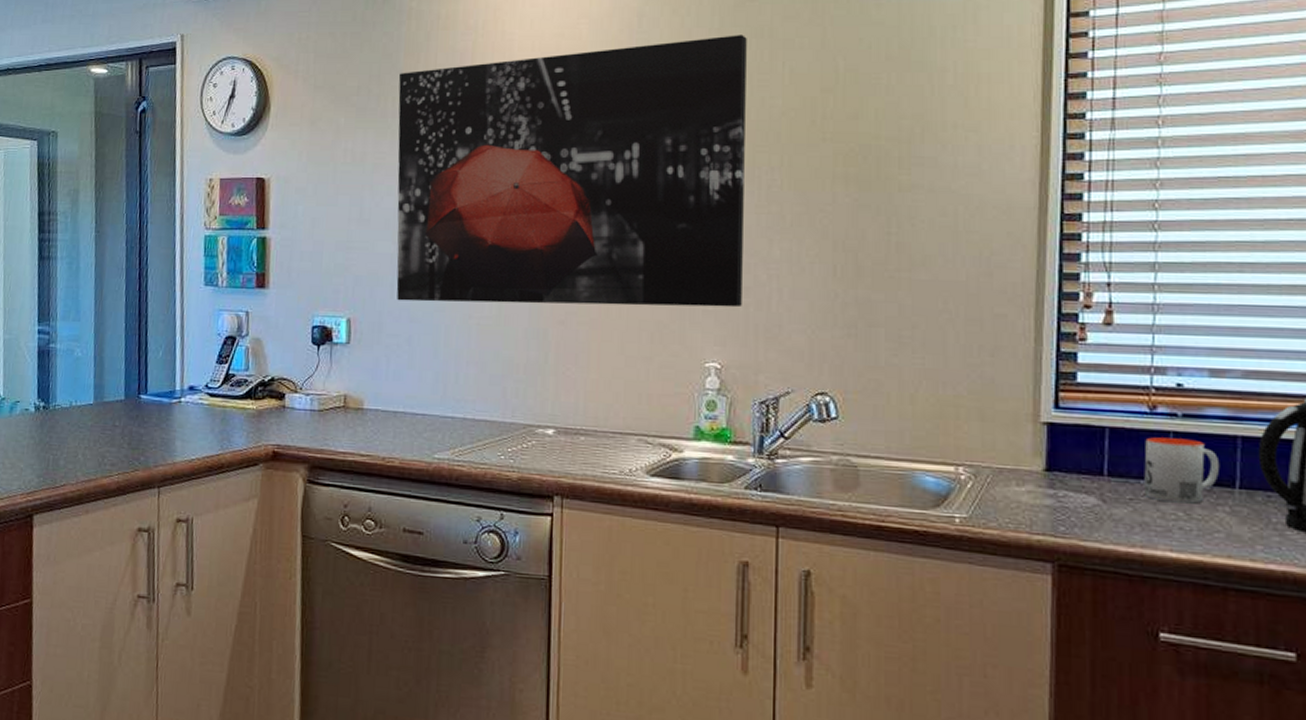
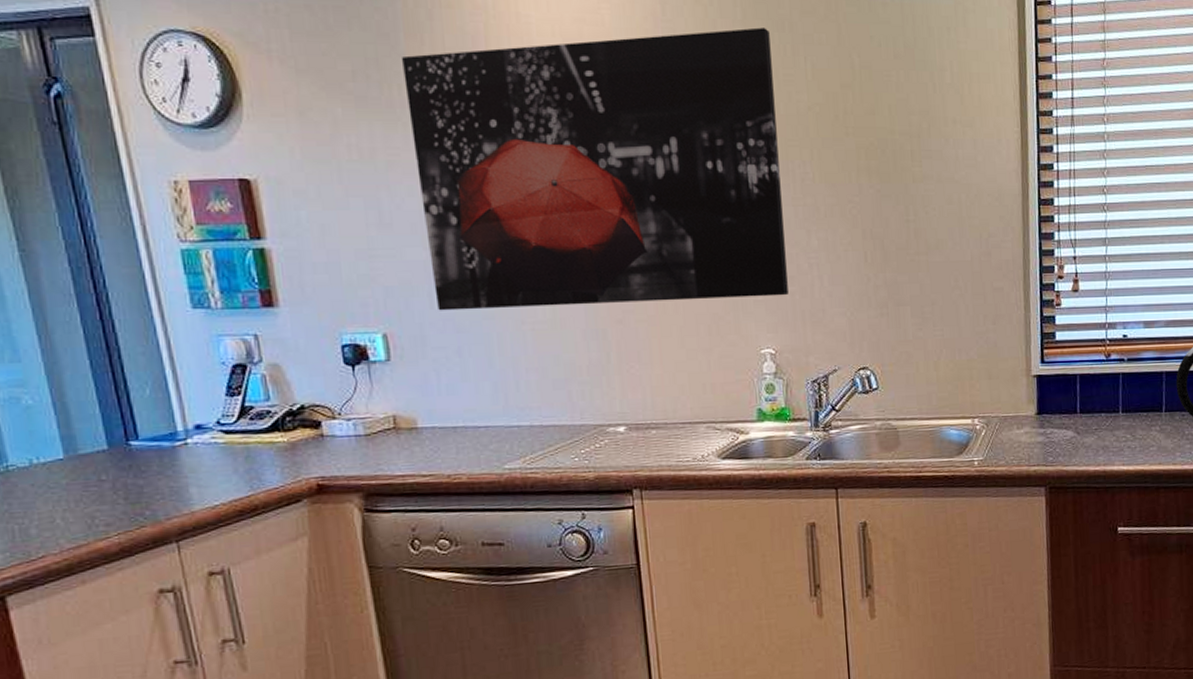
mug: present [1144,437,1220,504] -> none [1104,377,1153,428]

